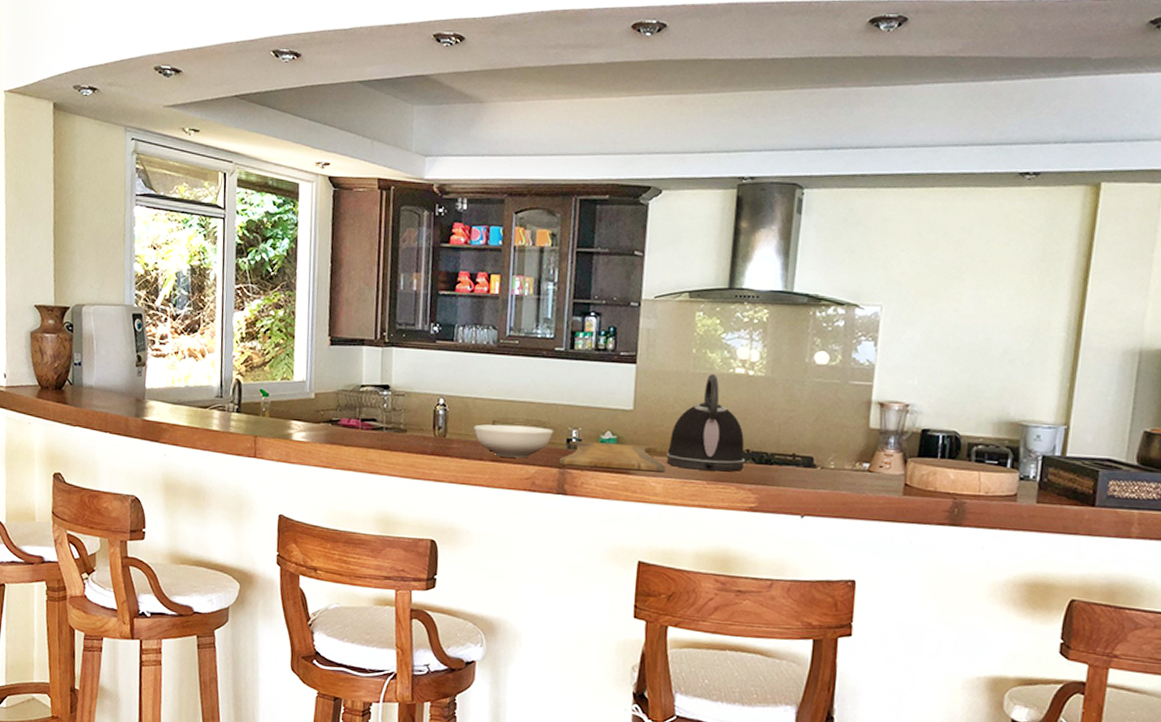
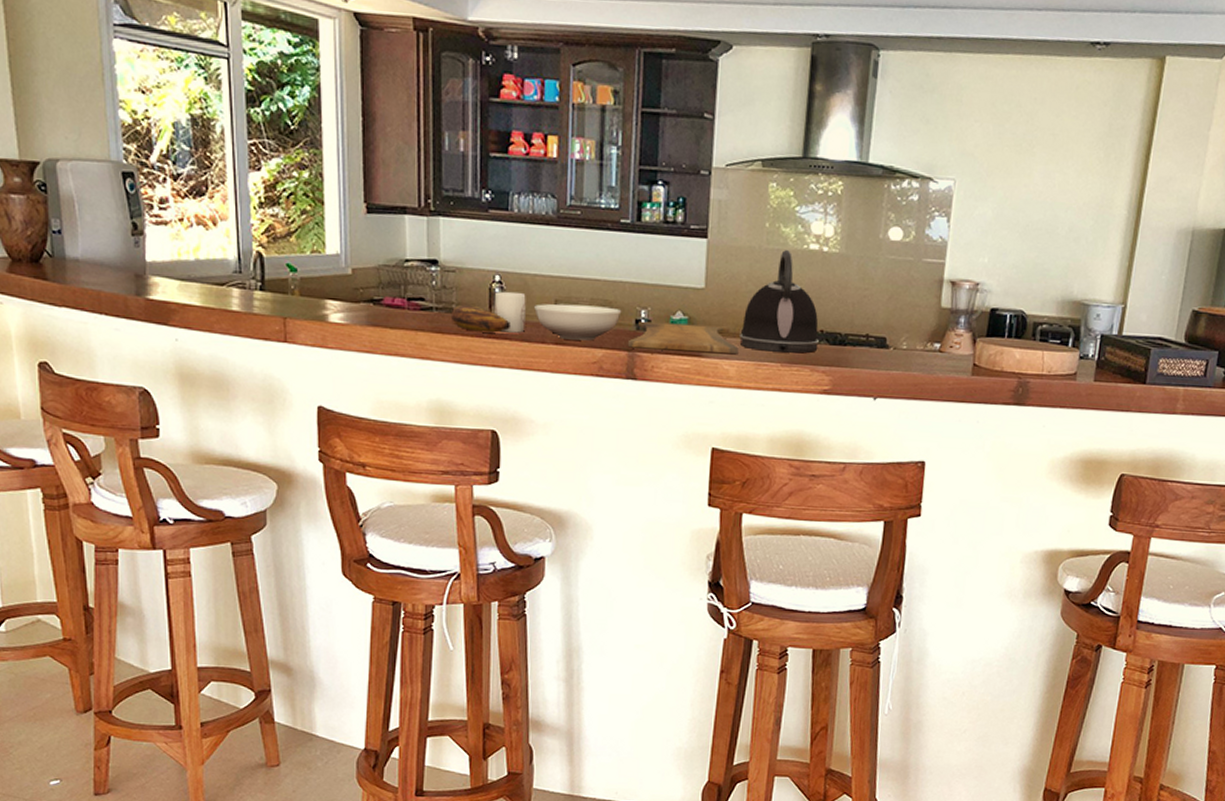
banana: none [398,424,452,451] -> present [450,304,510,333]
mug: none [437,413,467,451] -> present [493,291,527,333]

